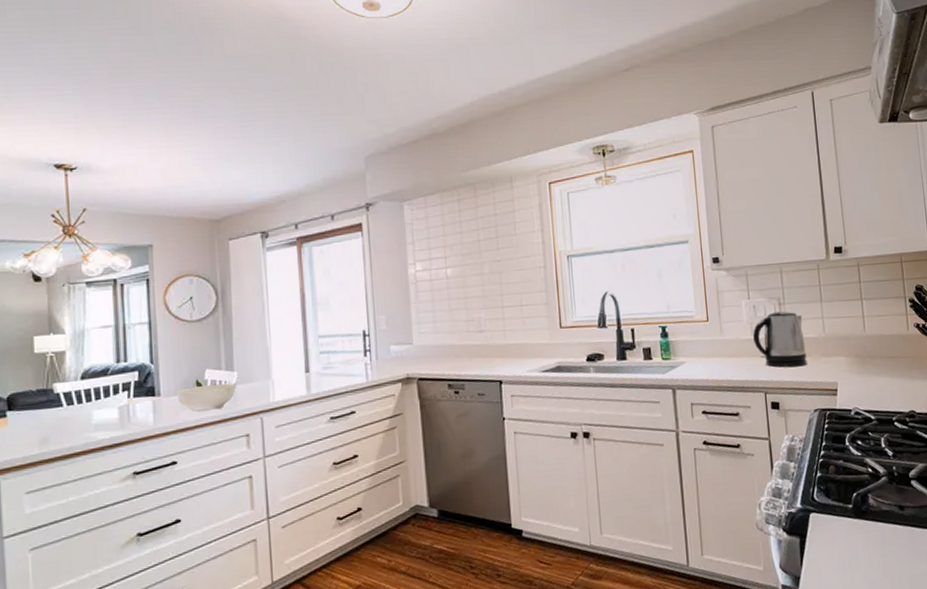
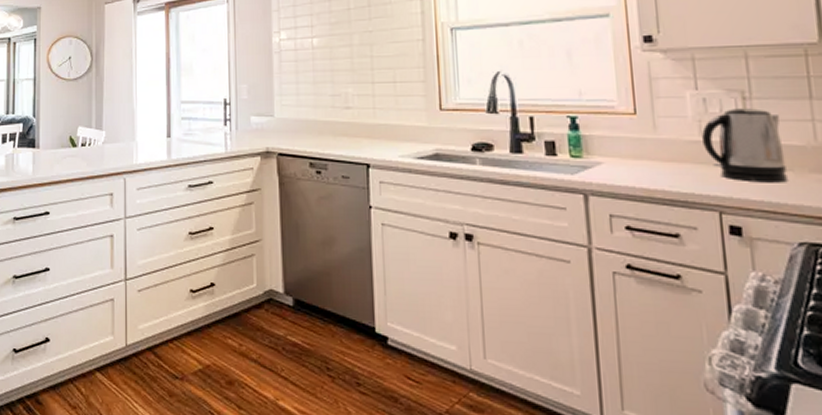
bowl: present [176,383,237,412] -> none [52,141,105,166]

